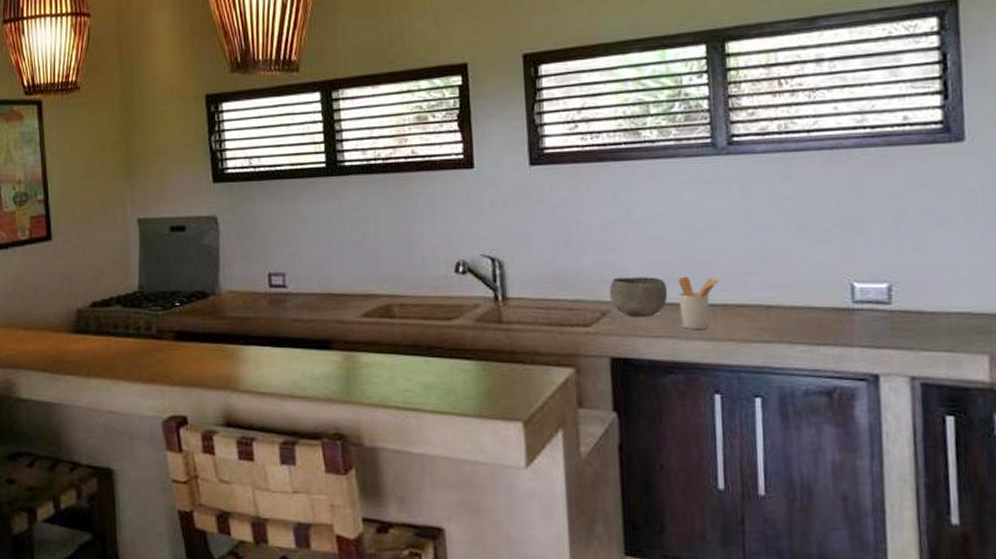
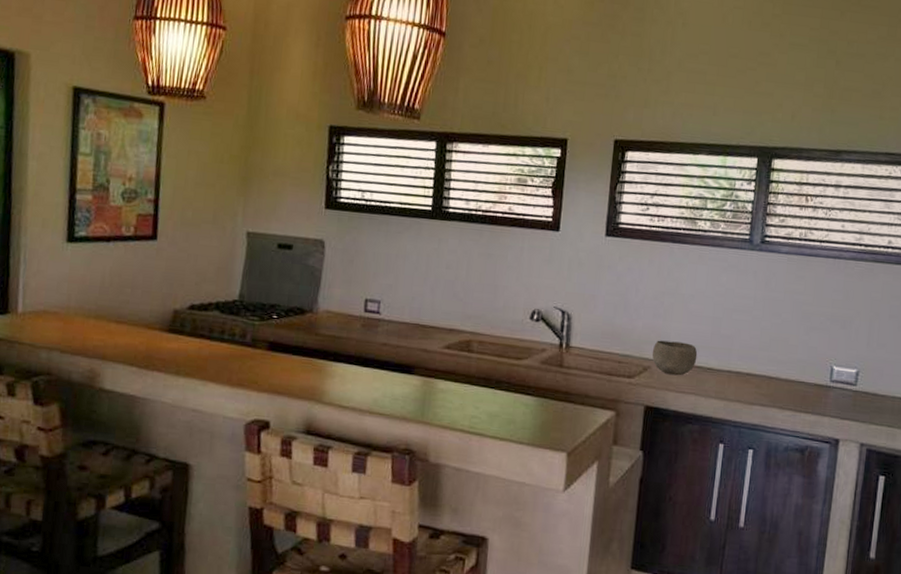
utensil holder: present [678,276,719,329] -> none [703,345,737,390]

